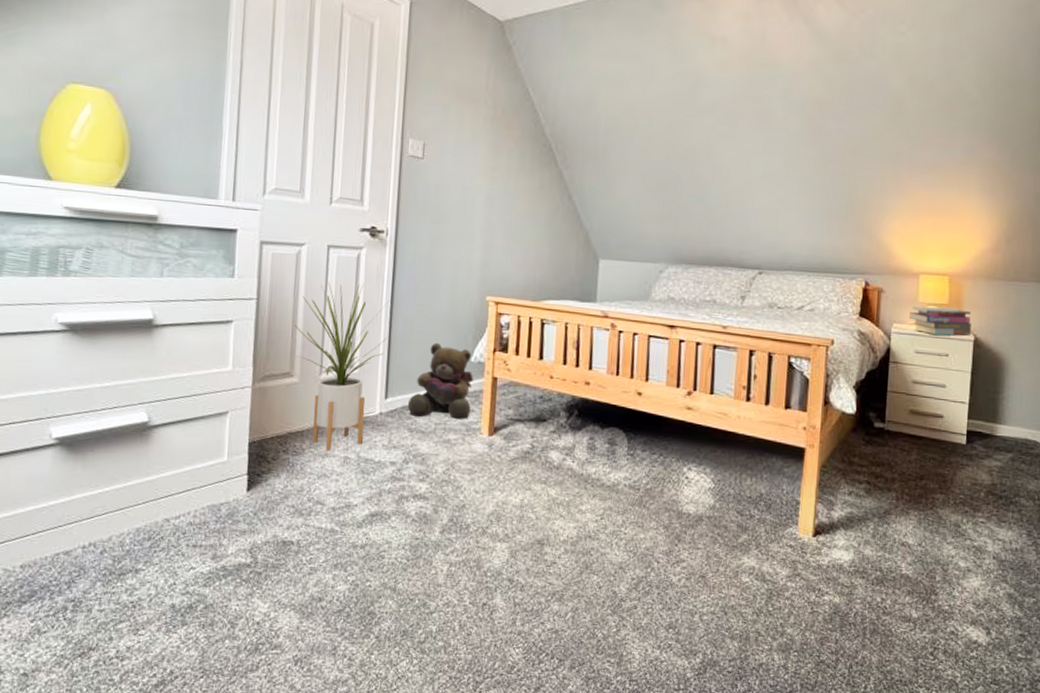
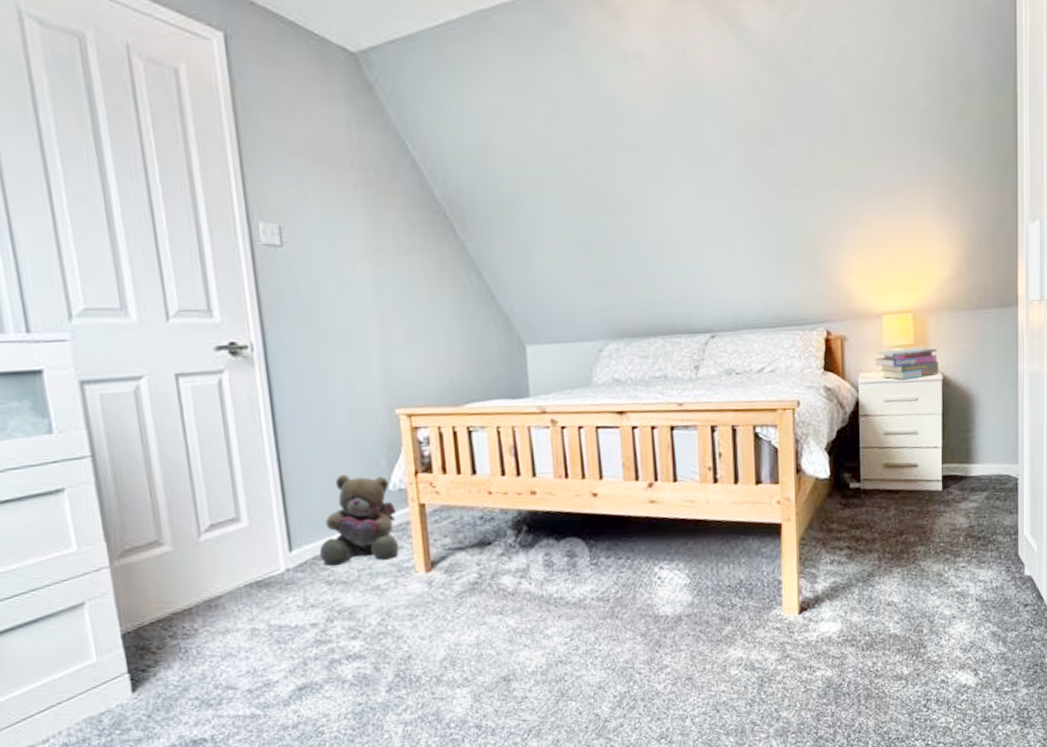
house plant: present [294,281,388,451] -> none [150,416,278,626]

